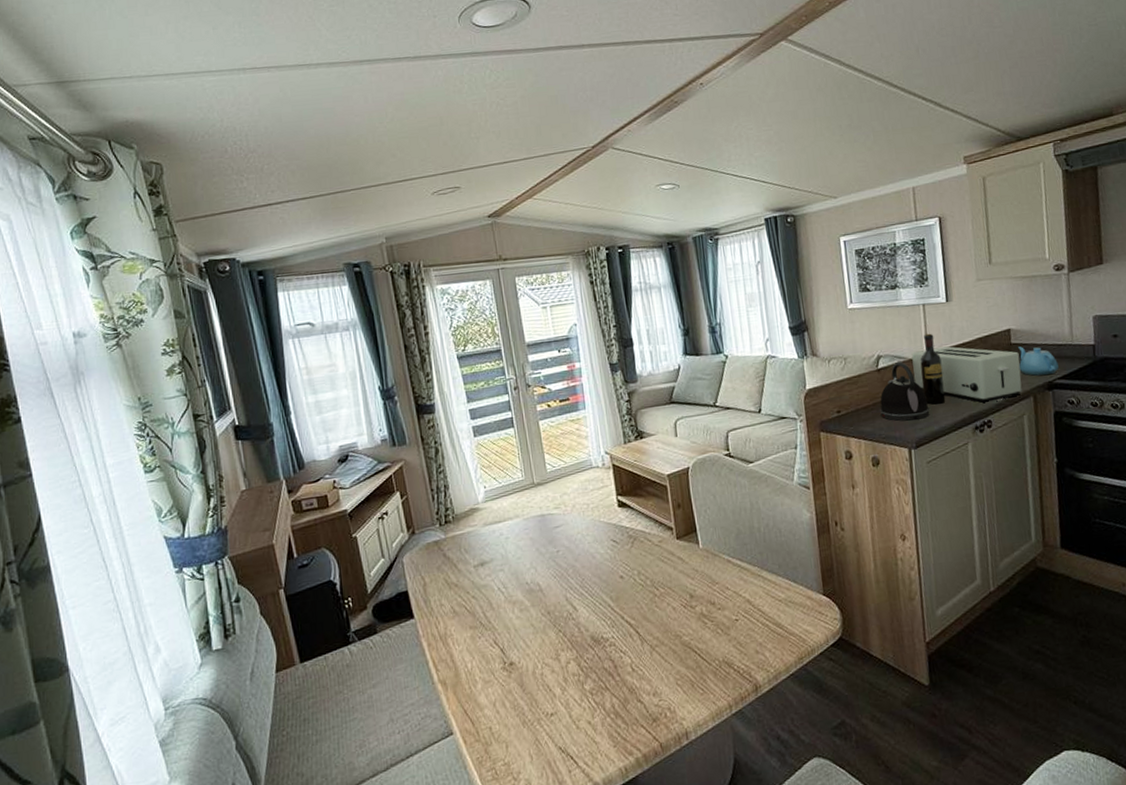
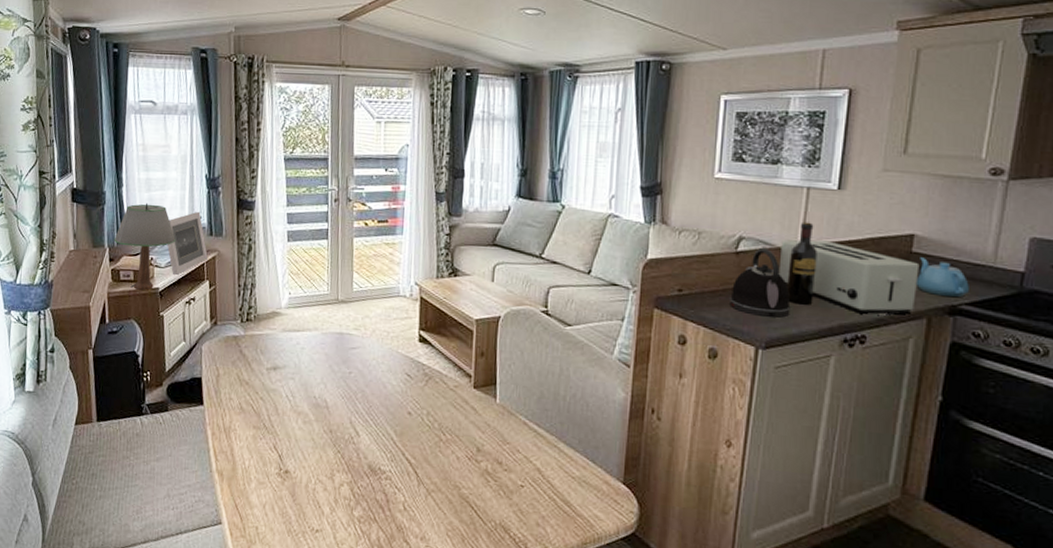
table lamp: none [289,425,358,517] -> present [113,202,177,291]
picture frame: none [347,424,396,493] -> present [167,211,209,275]

